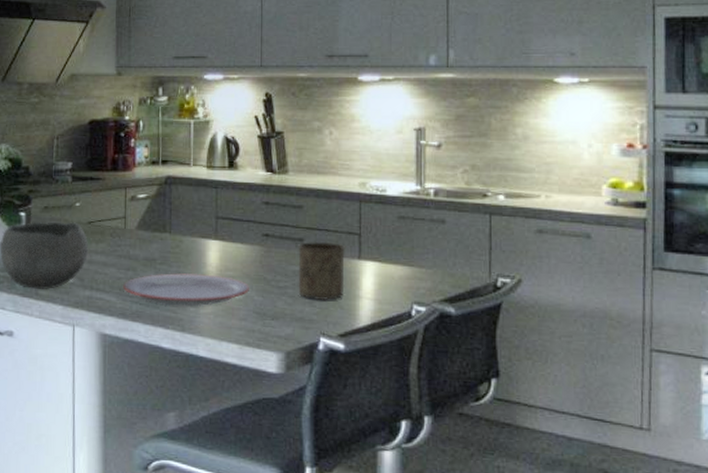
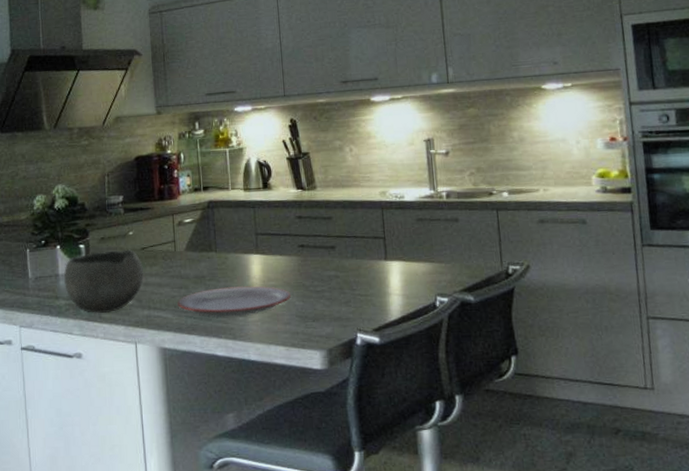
cup: present [298,241,345,301] -> none [331,247,375,301]

